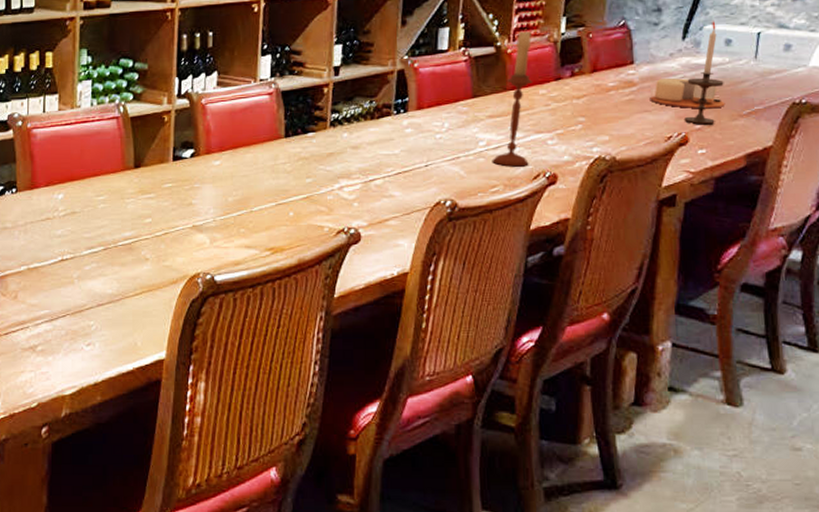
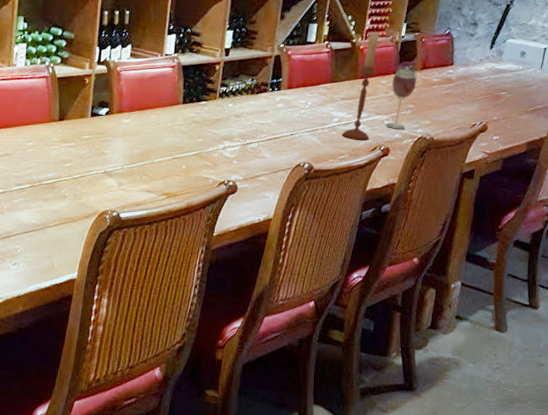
wineglass: none [549,69,586,150] -> present [385,65,417,130]
cheese: present [650,78,726,109] -> none [462,79,516,105]
candlestick: present [684,21,724,125] -> none [485,36,517,117]

